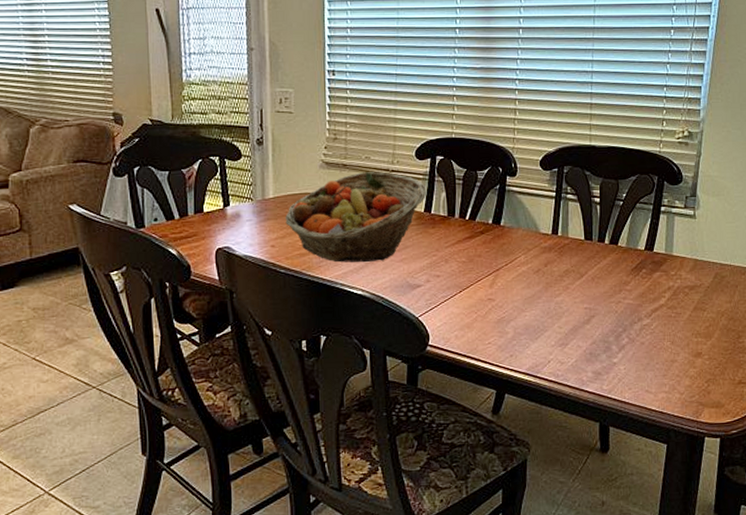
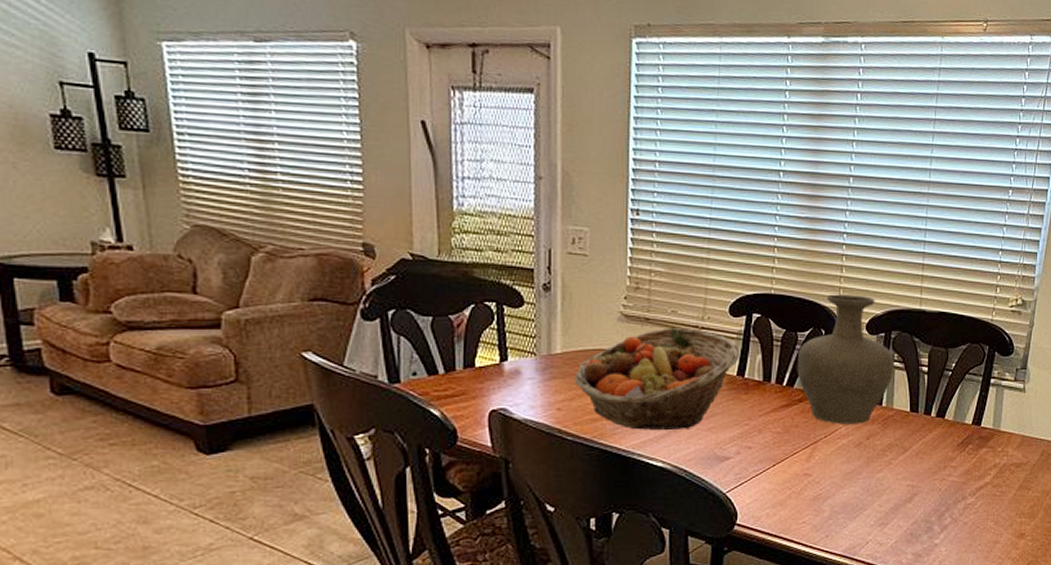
vase: none [477,135,568,253] -> present [797,294,895,424]

